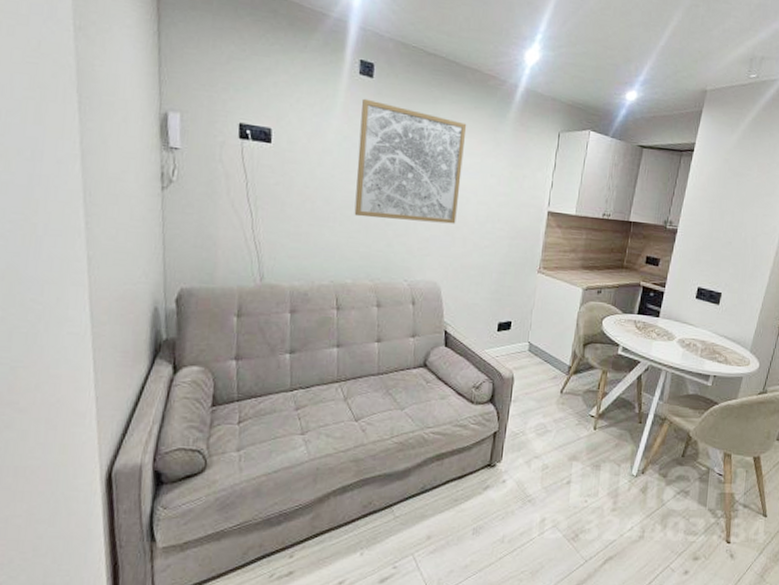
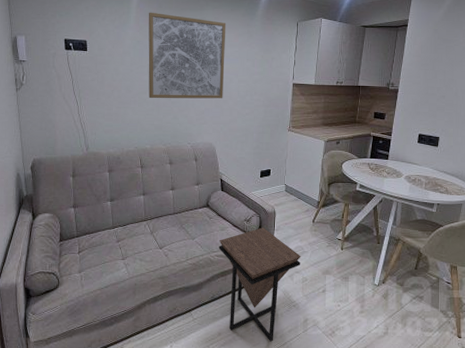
side table: none [435,397,543,548] -> present [218,227,301,342]

